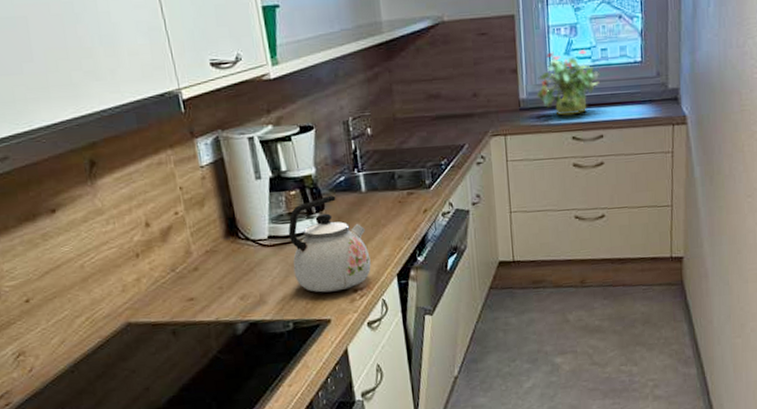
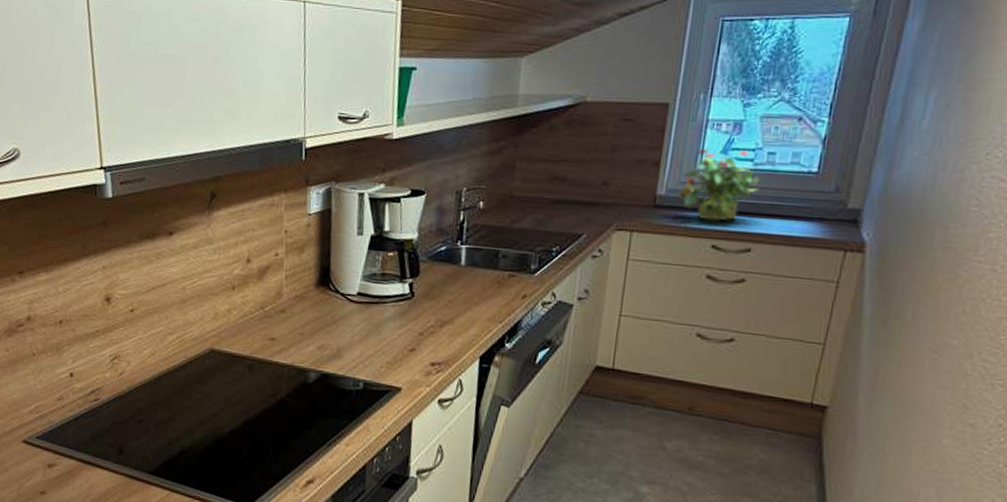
kettle: present [288,195,371,293] -> none [374,263,456,362]

